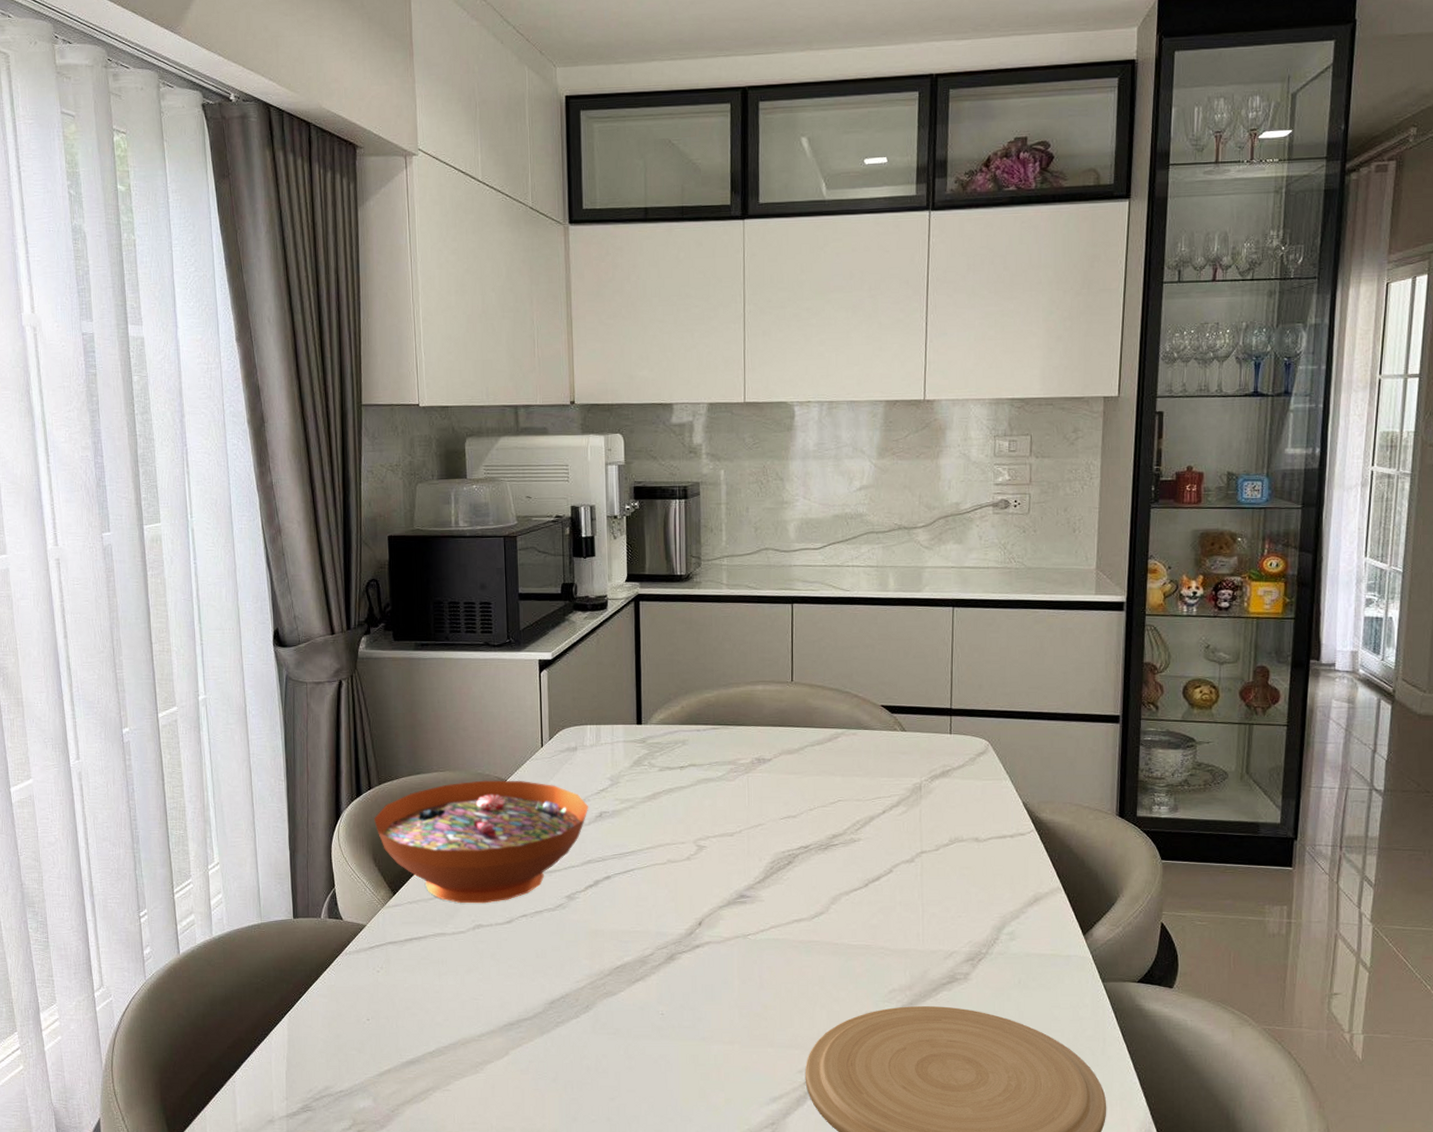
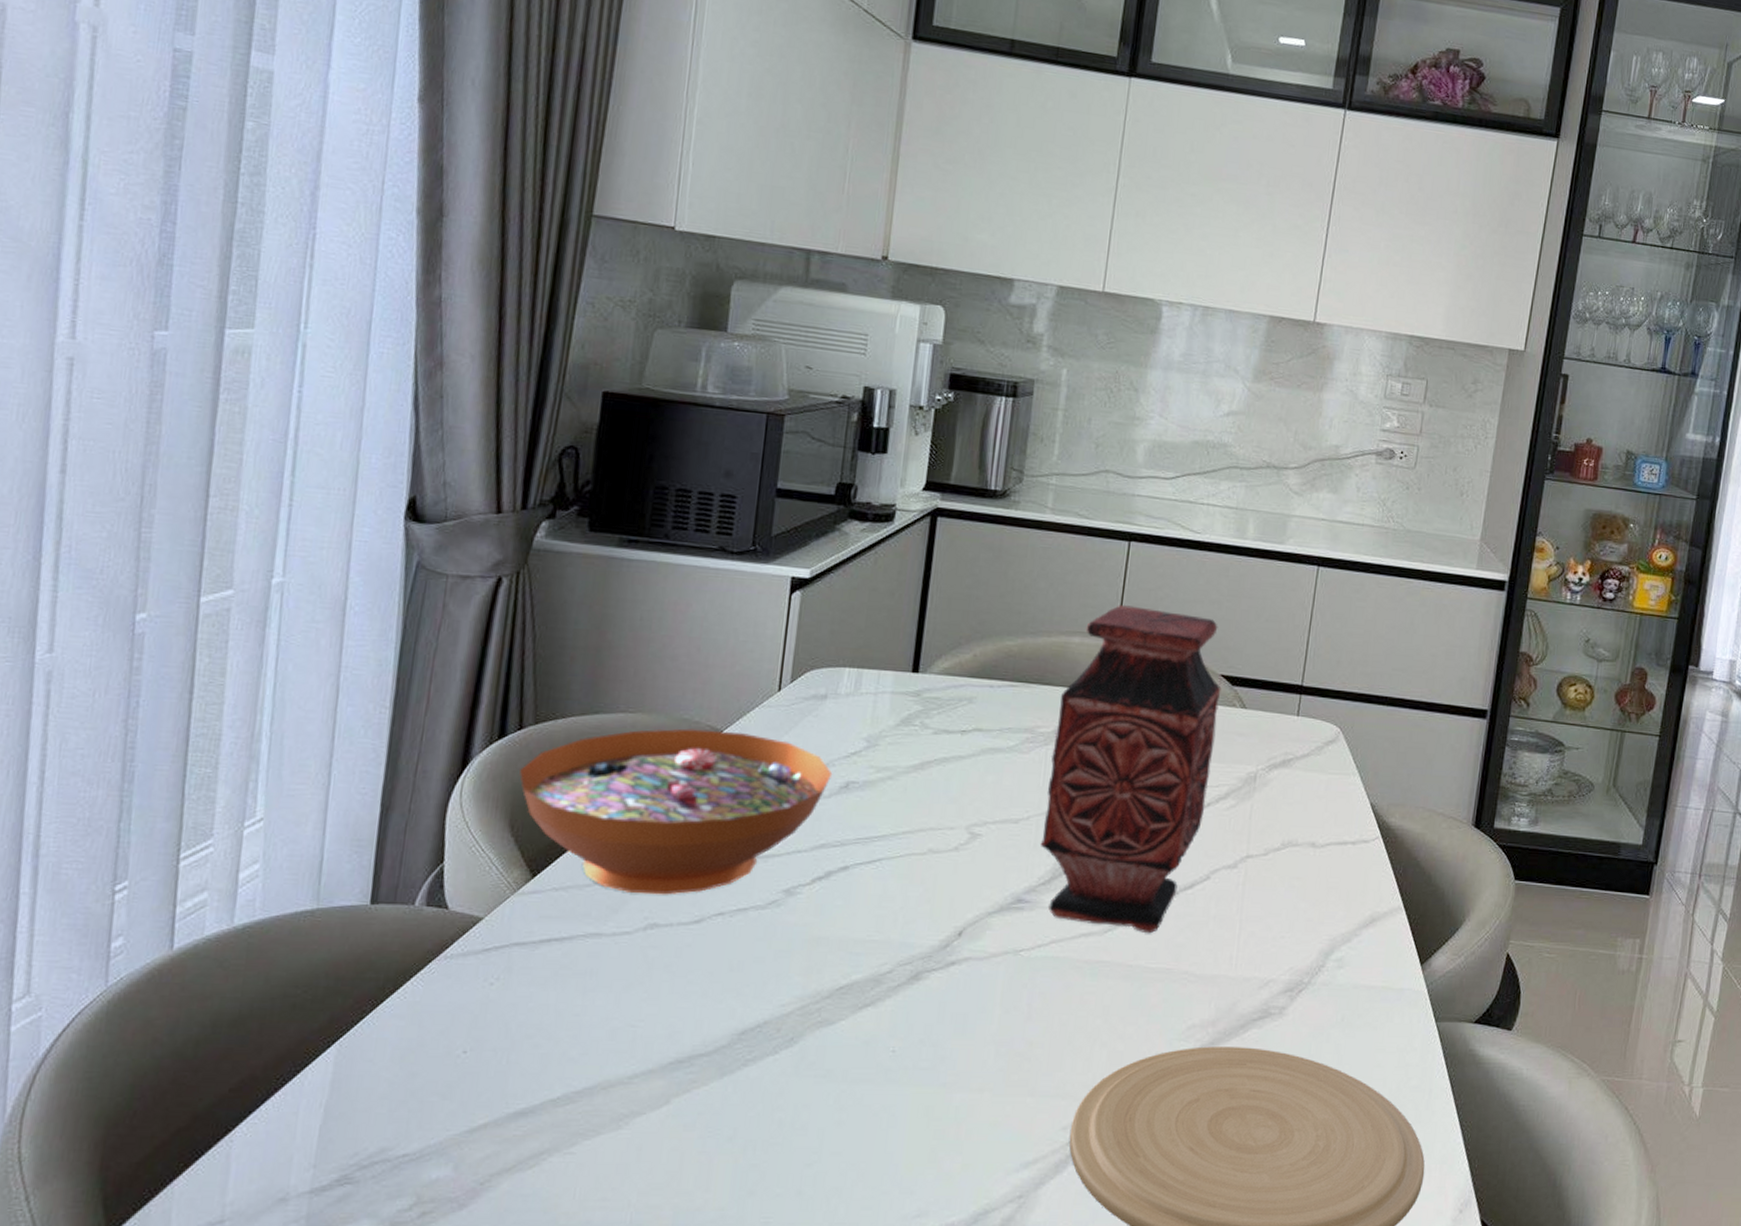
vase: none [751,655,883,918] -> present [1041,604,1222,934]

